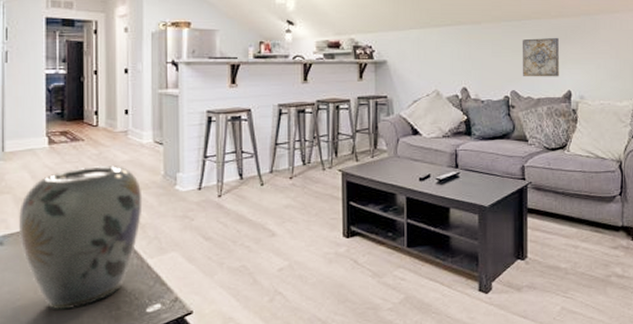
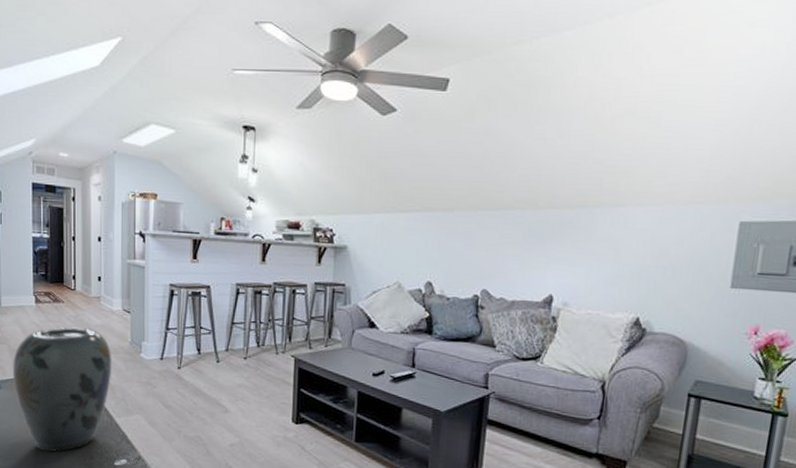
wall art: present [523,37,559,77] -> none [497,231,545,278]

